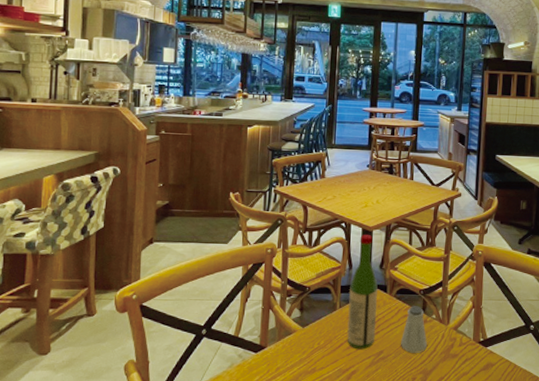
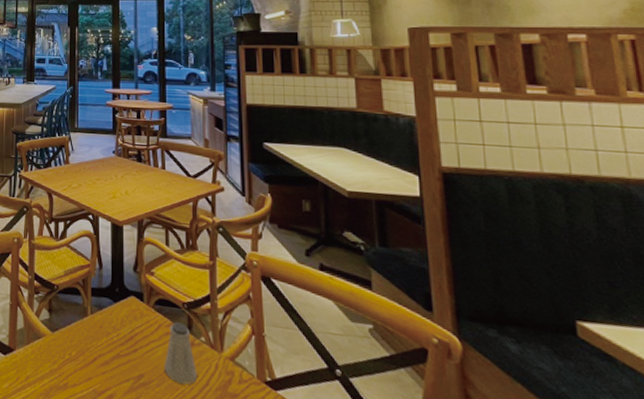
wine bottle: present [347,235,378,350] -> none [101,230,134,370]

